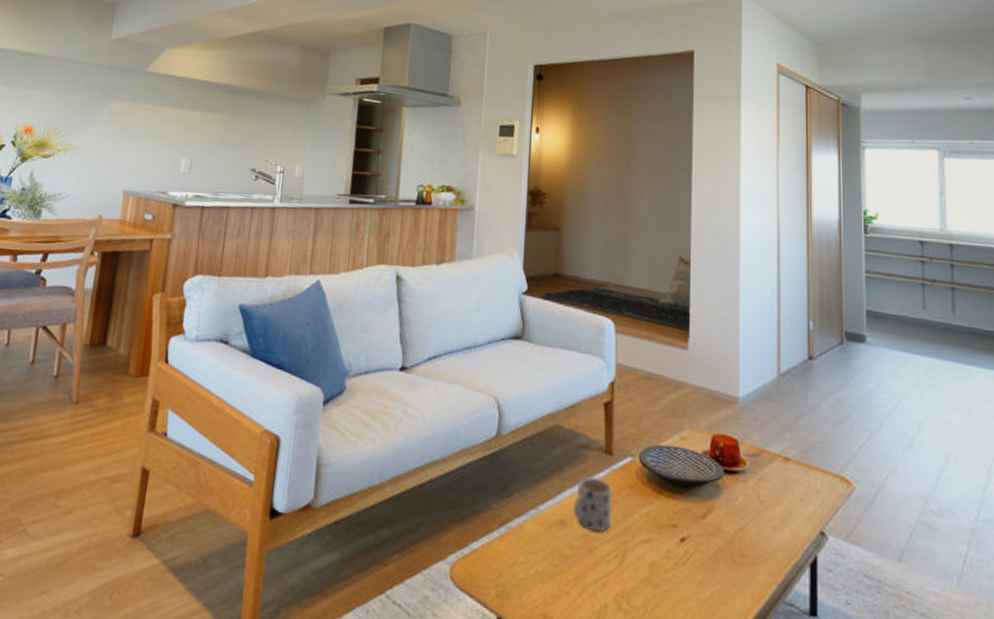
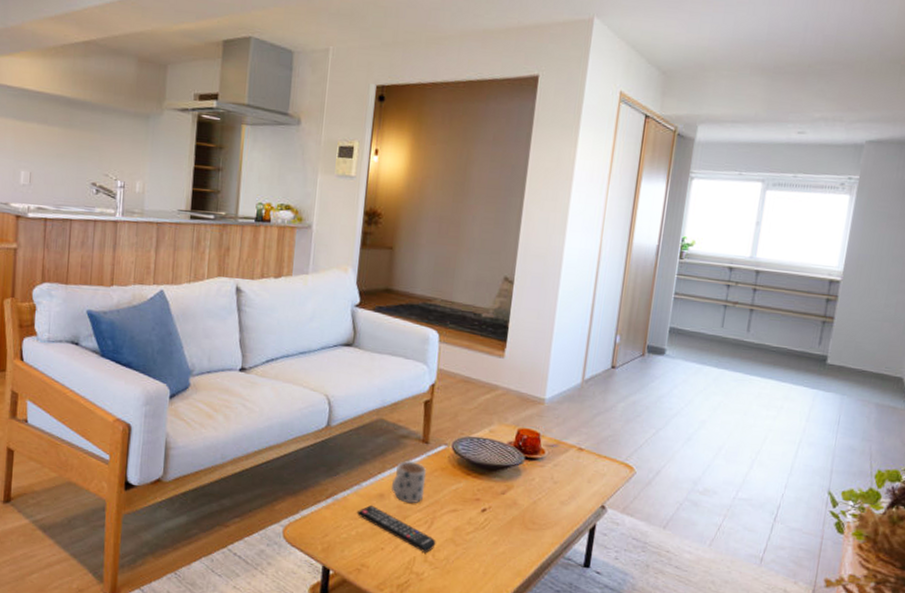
remote control: none [534,535,630,598] -> present [356,506,436,553]

